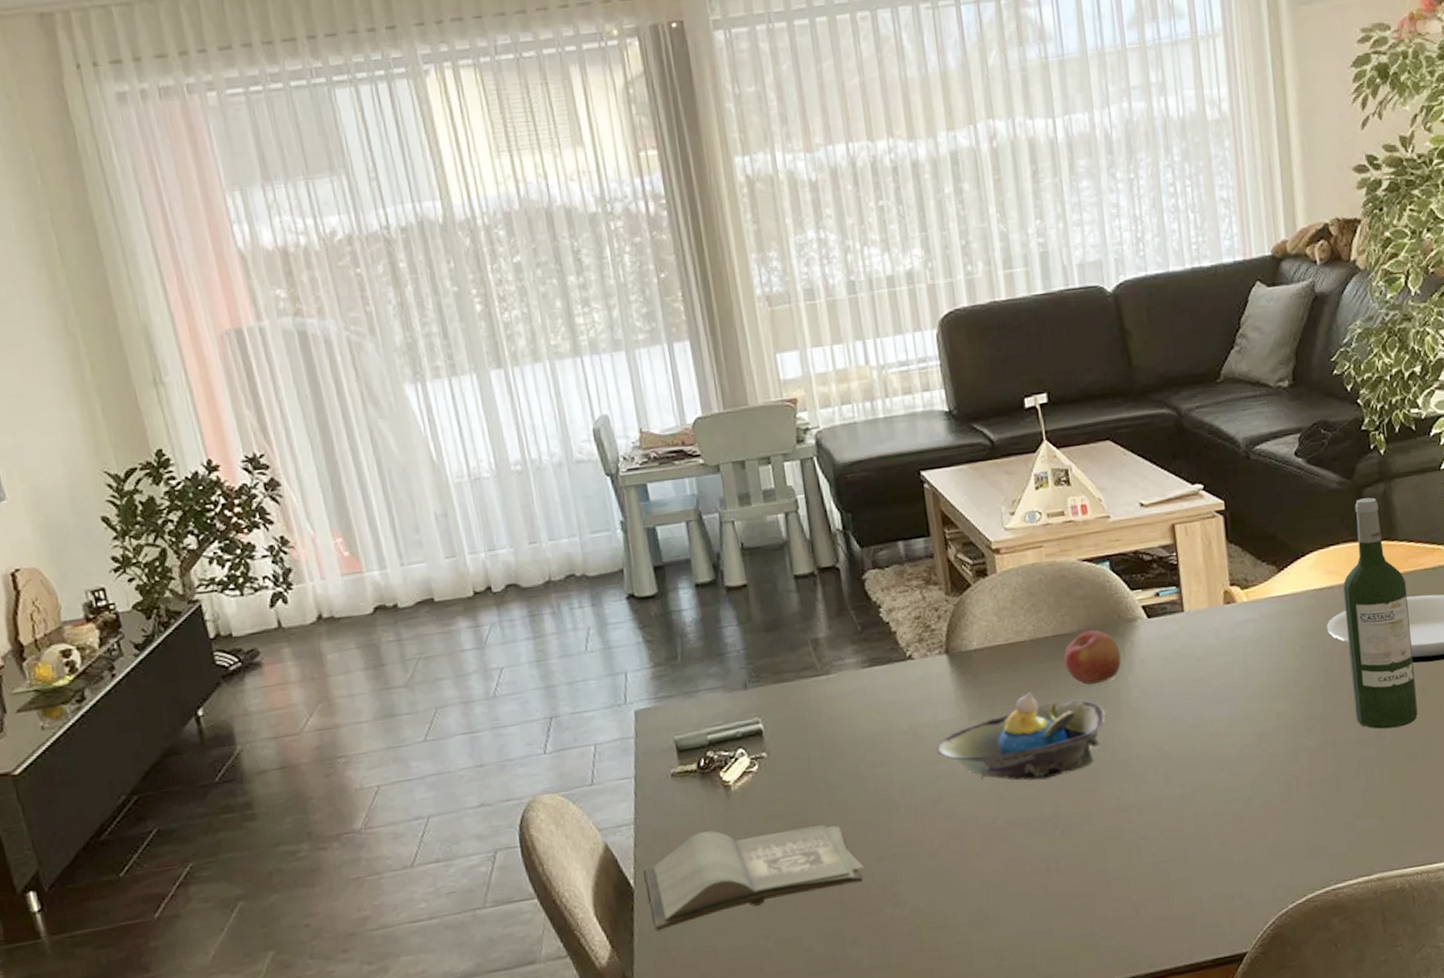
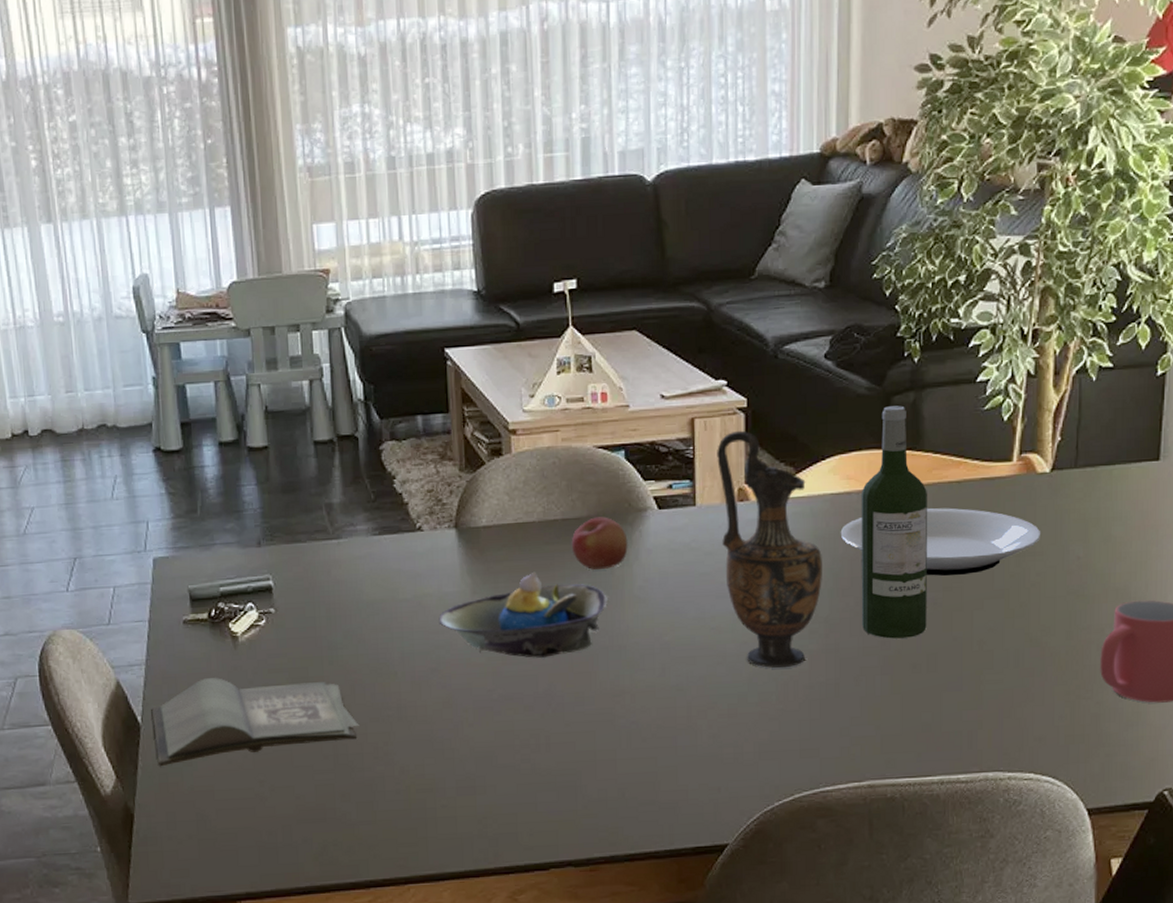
vase: none [1199,533,1314,769] -> present [717,430,822,669]

